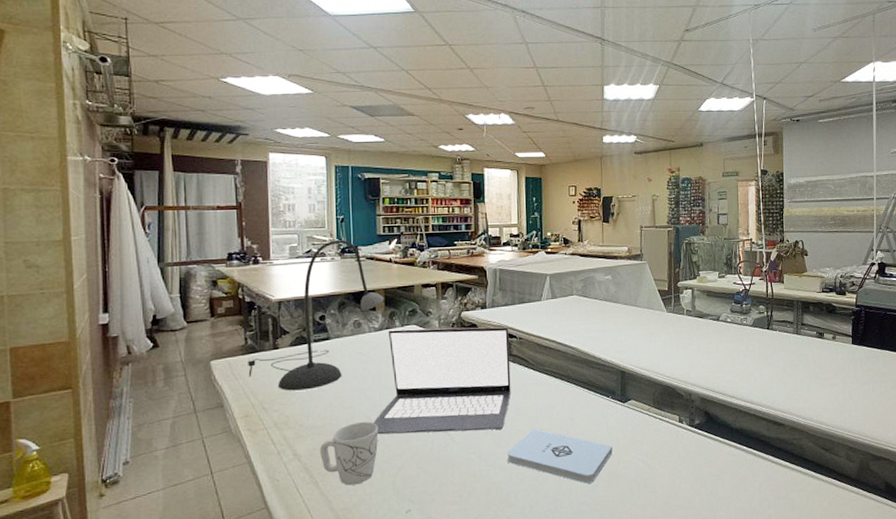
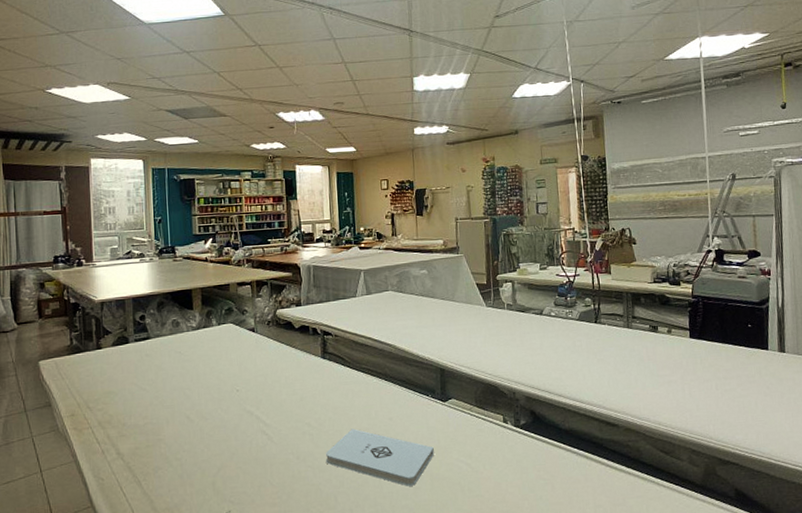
desk lamp: present [248,240,384,391] -> none [73,240,201,391]
mug: present [320,421,379,486] -> none [142,420,198,485]
laptop: present [373,326,511,435] -> none [192,324,328,434]

